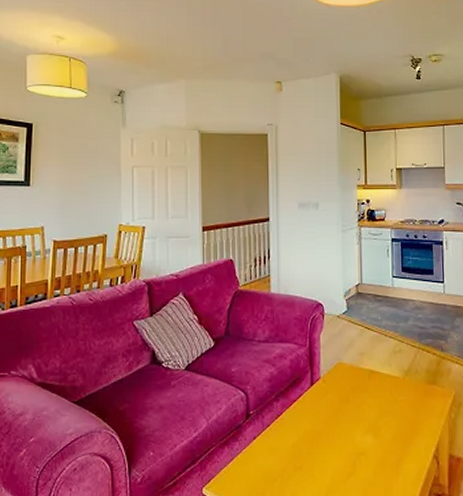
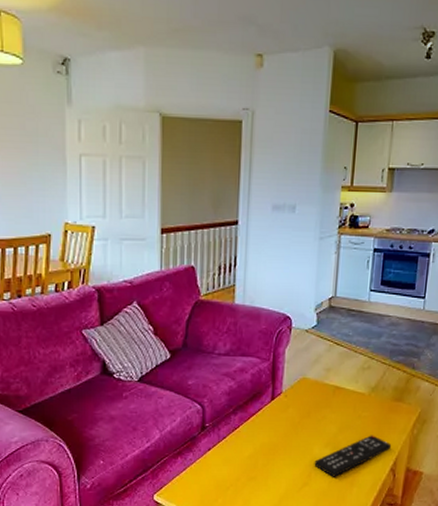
remote control: none [357,420,432,466] -> present [314,435,392,477]

